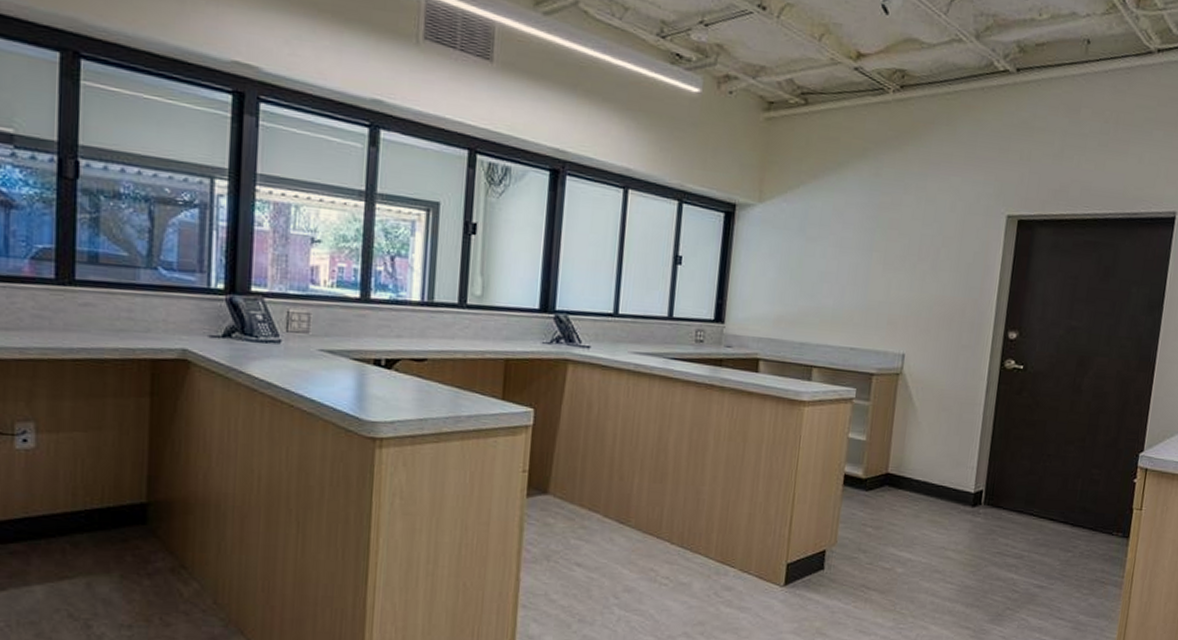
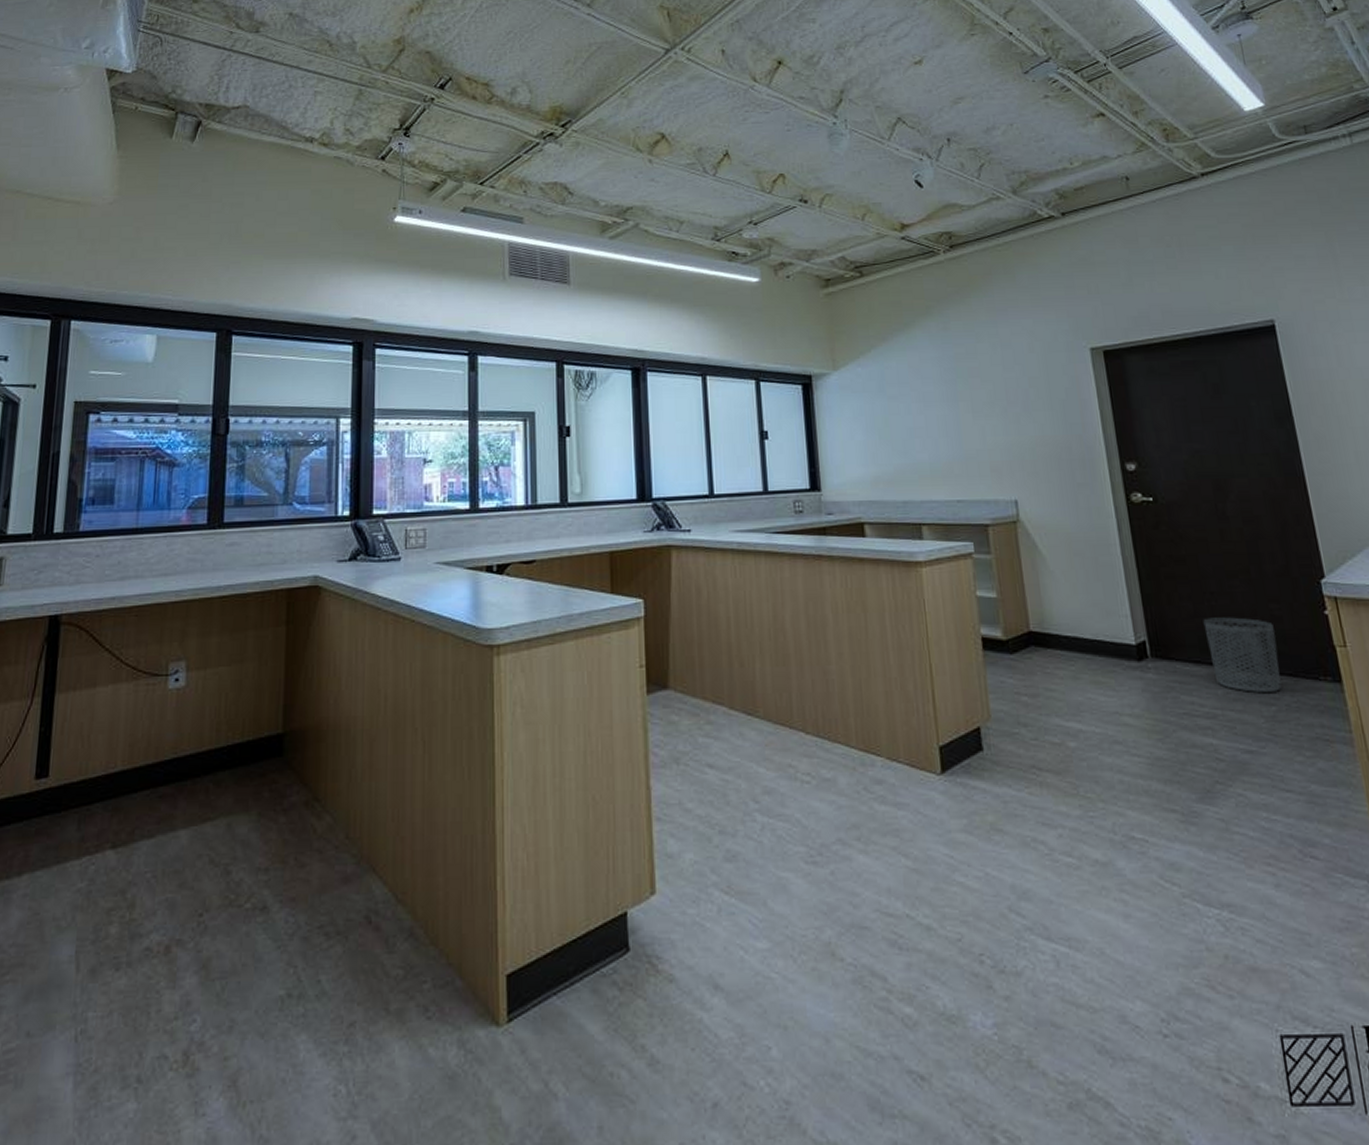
waste bin: none [1031,476,1090,541] -> present [1203,617,1282,692]

